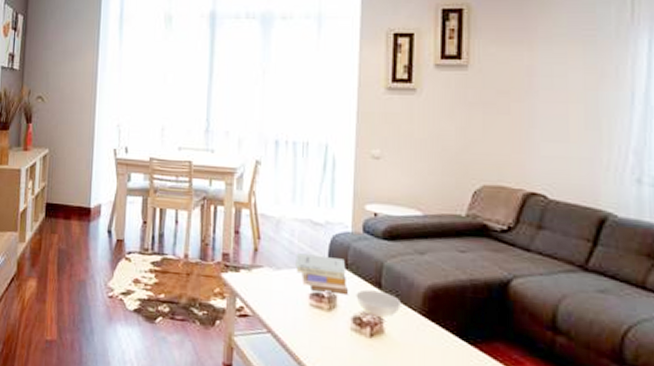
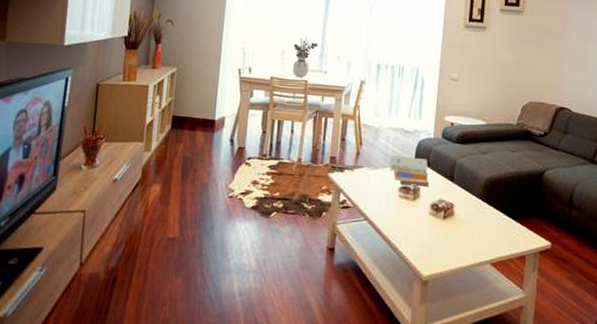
bouquet: none [174,110,203,158] -> present [293,37,319,78]
bowl: present [356,289,402,317] -> none [434,182,468,203]

